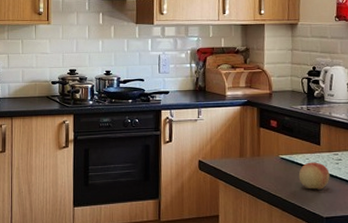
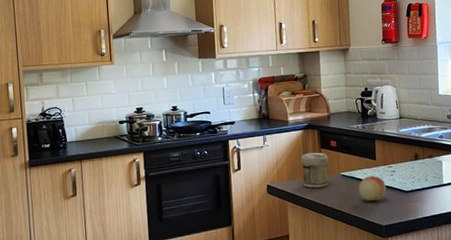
jar: none [236,131,267,170] -> present [300,152,329,188]

